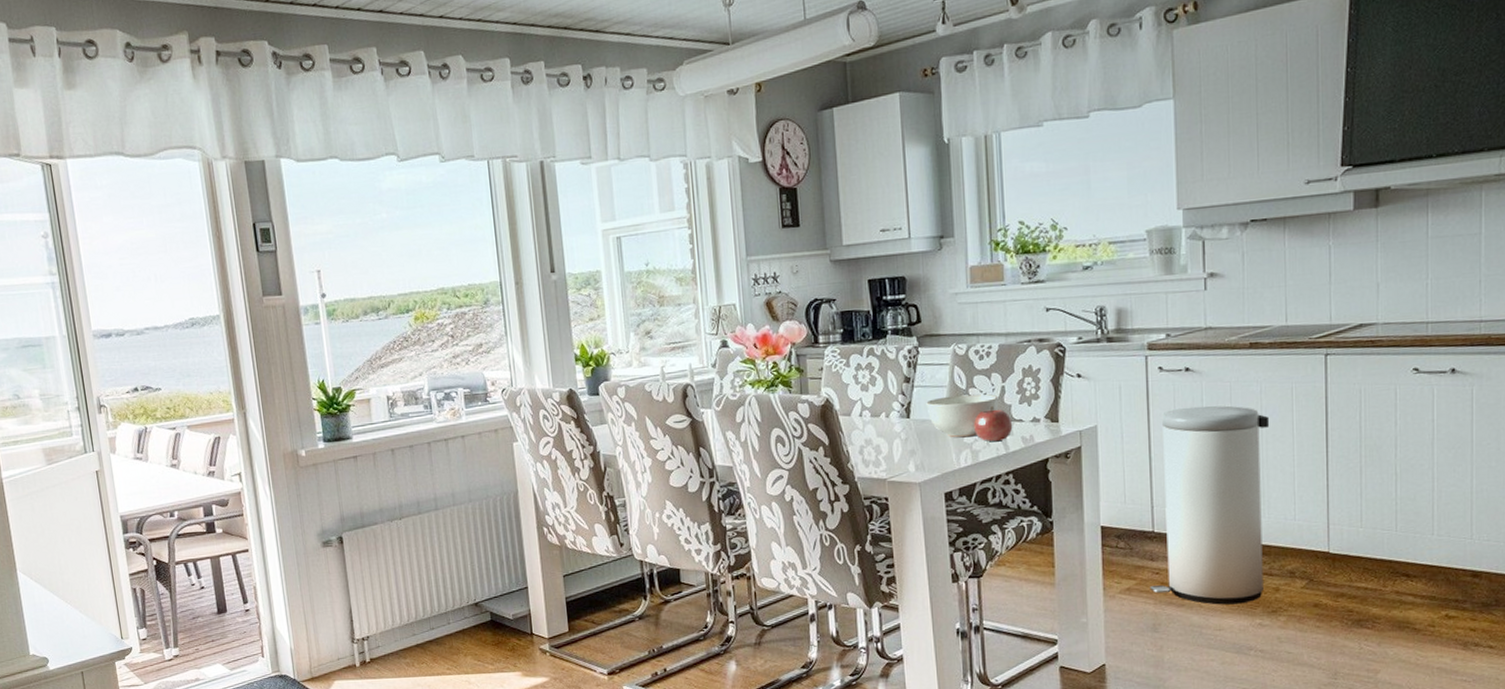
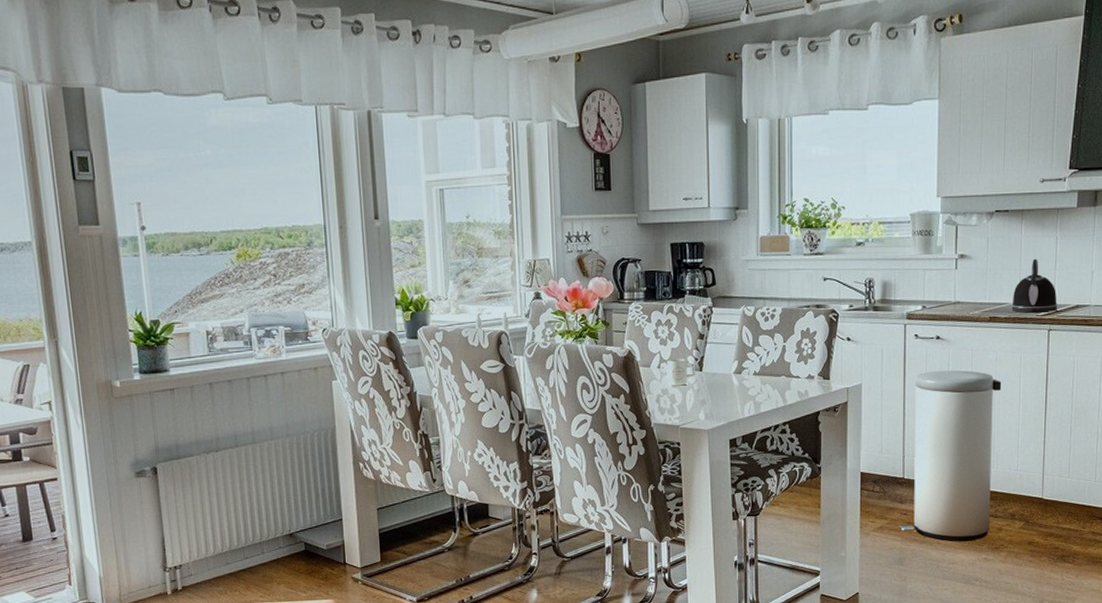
mug: none [869,405,903,436] -> present [666,359,696,386]
bowl: present [926,394,999,438] -> none [717,352,780,391]
fruit: present [973,406,1013,442] -> none [757,364,791,395]
kettle: none [1277,272,1336,337] -> present [1011,258,1058,313]

